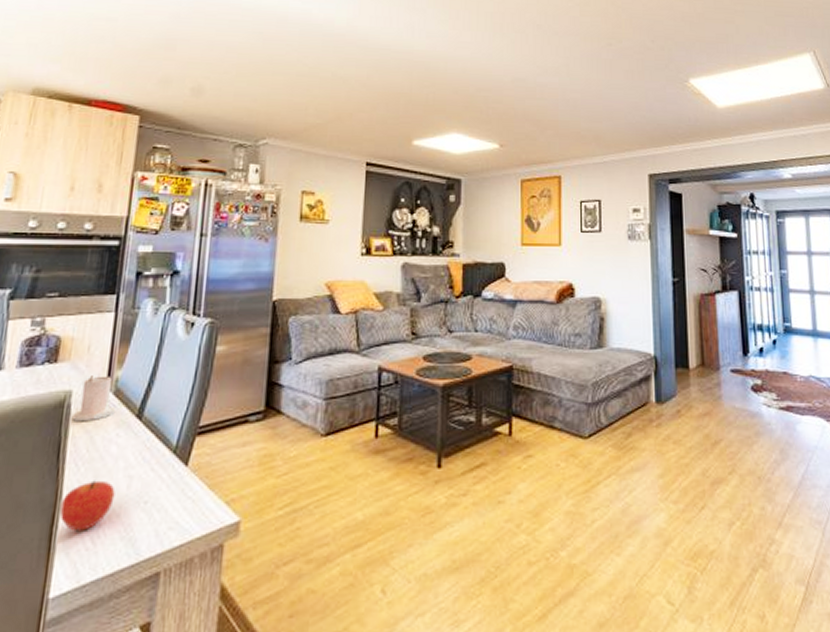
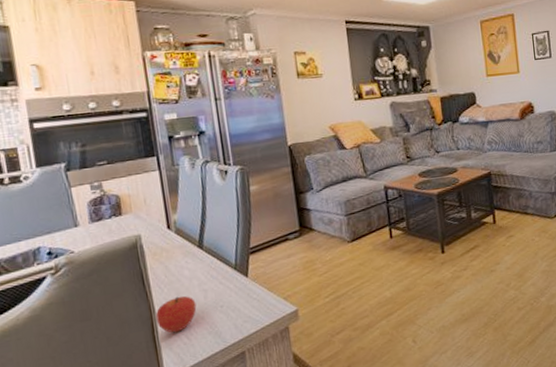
candle: present [72,376,115,420] -> none [146,220,180,256]

